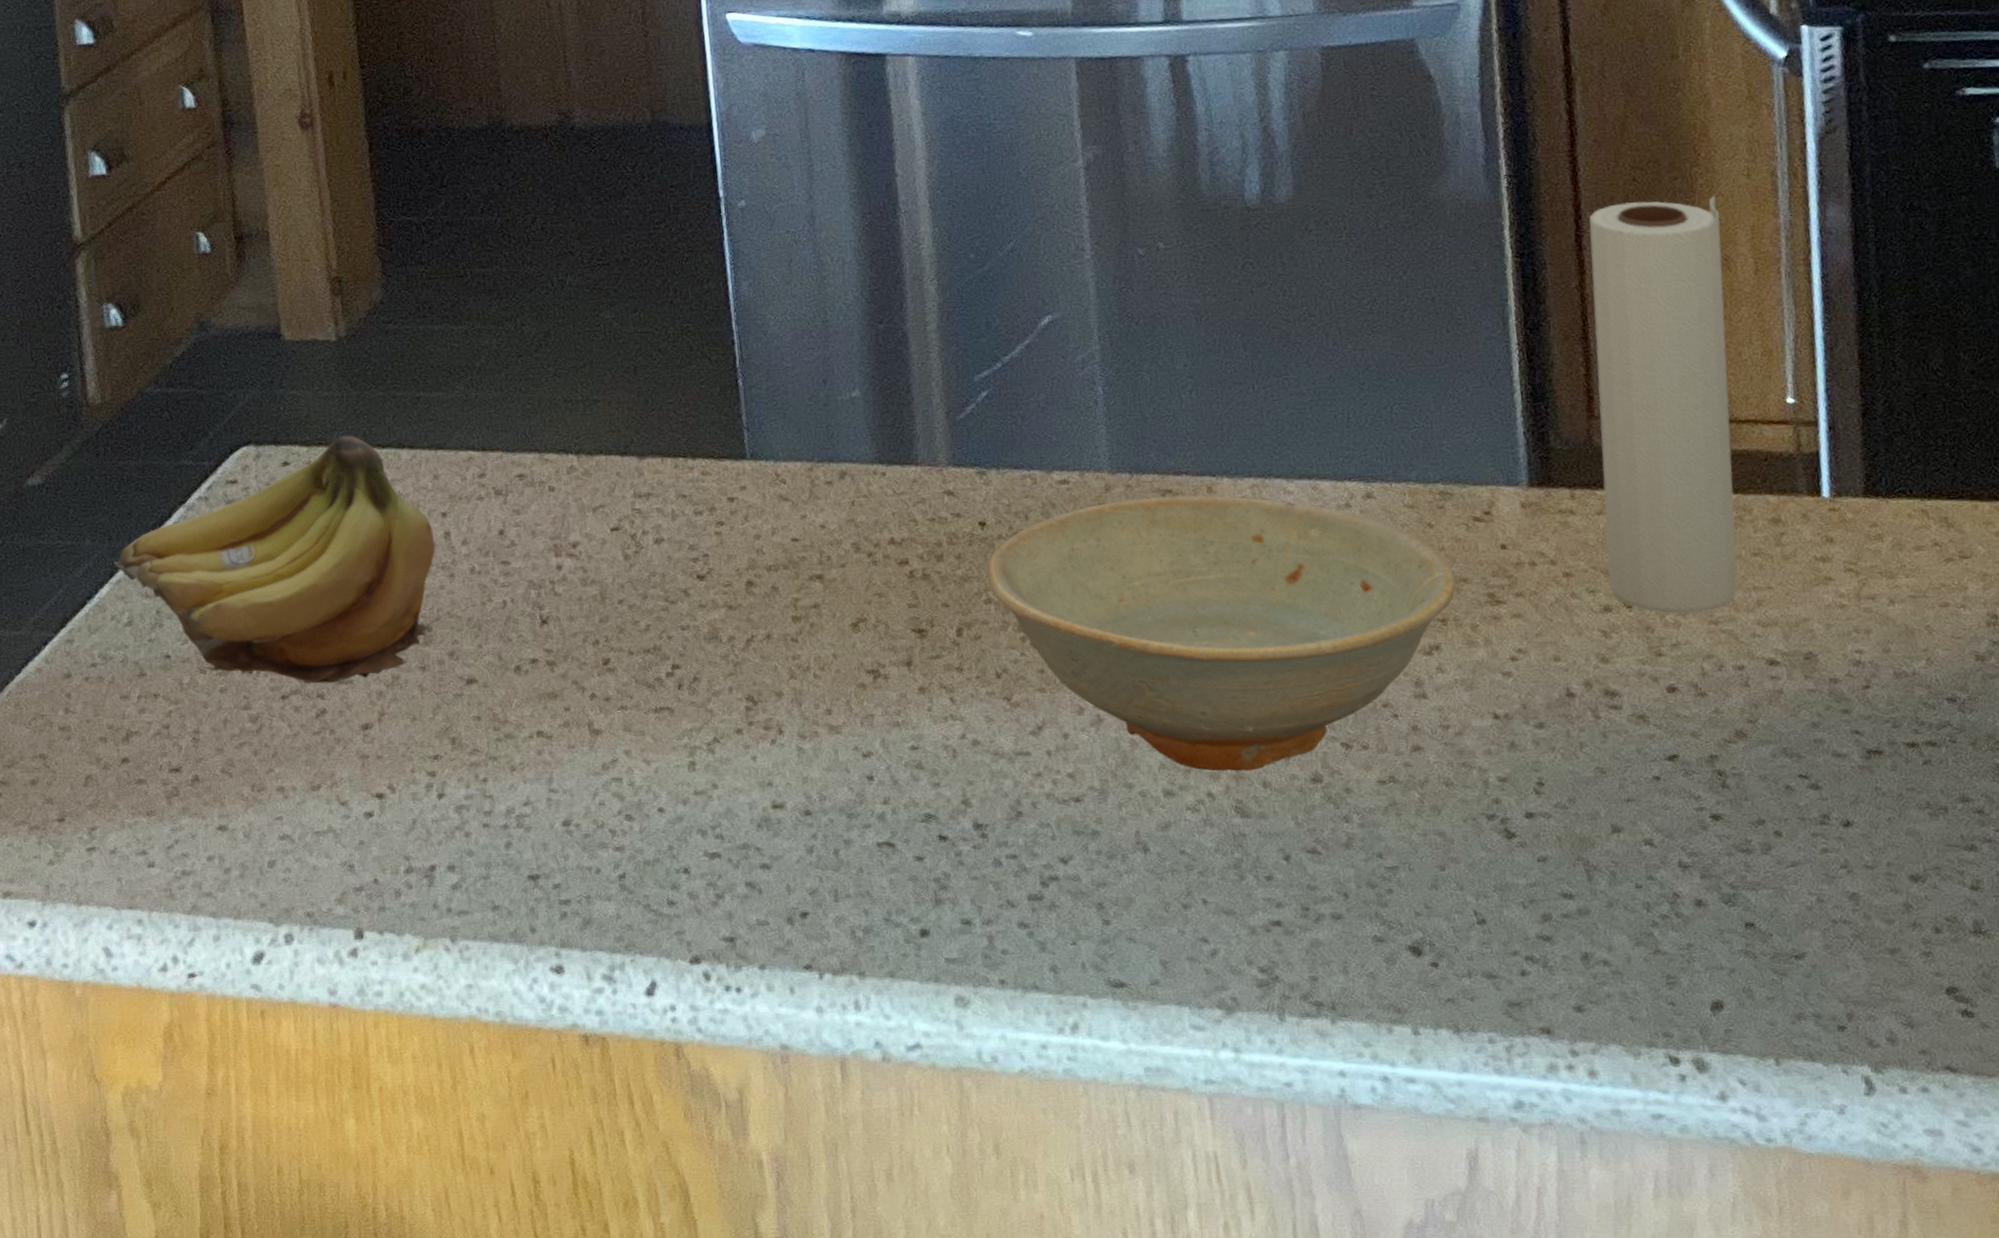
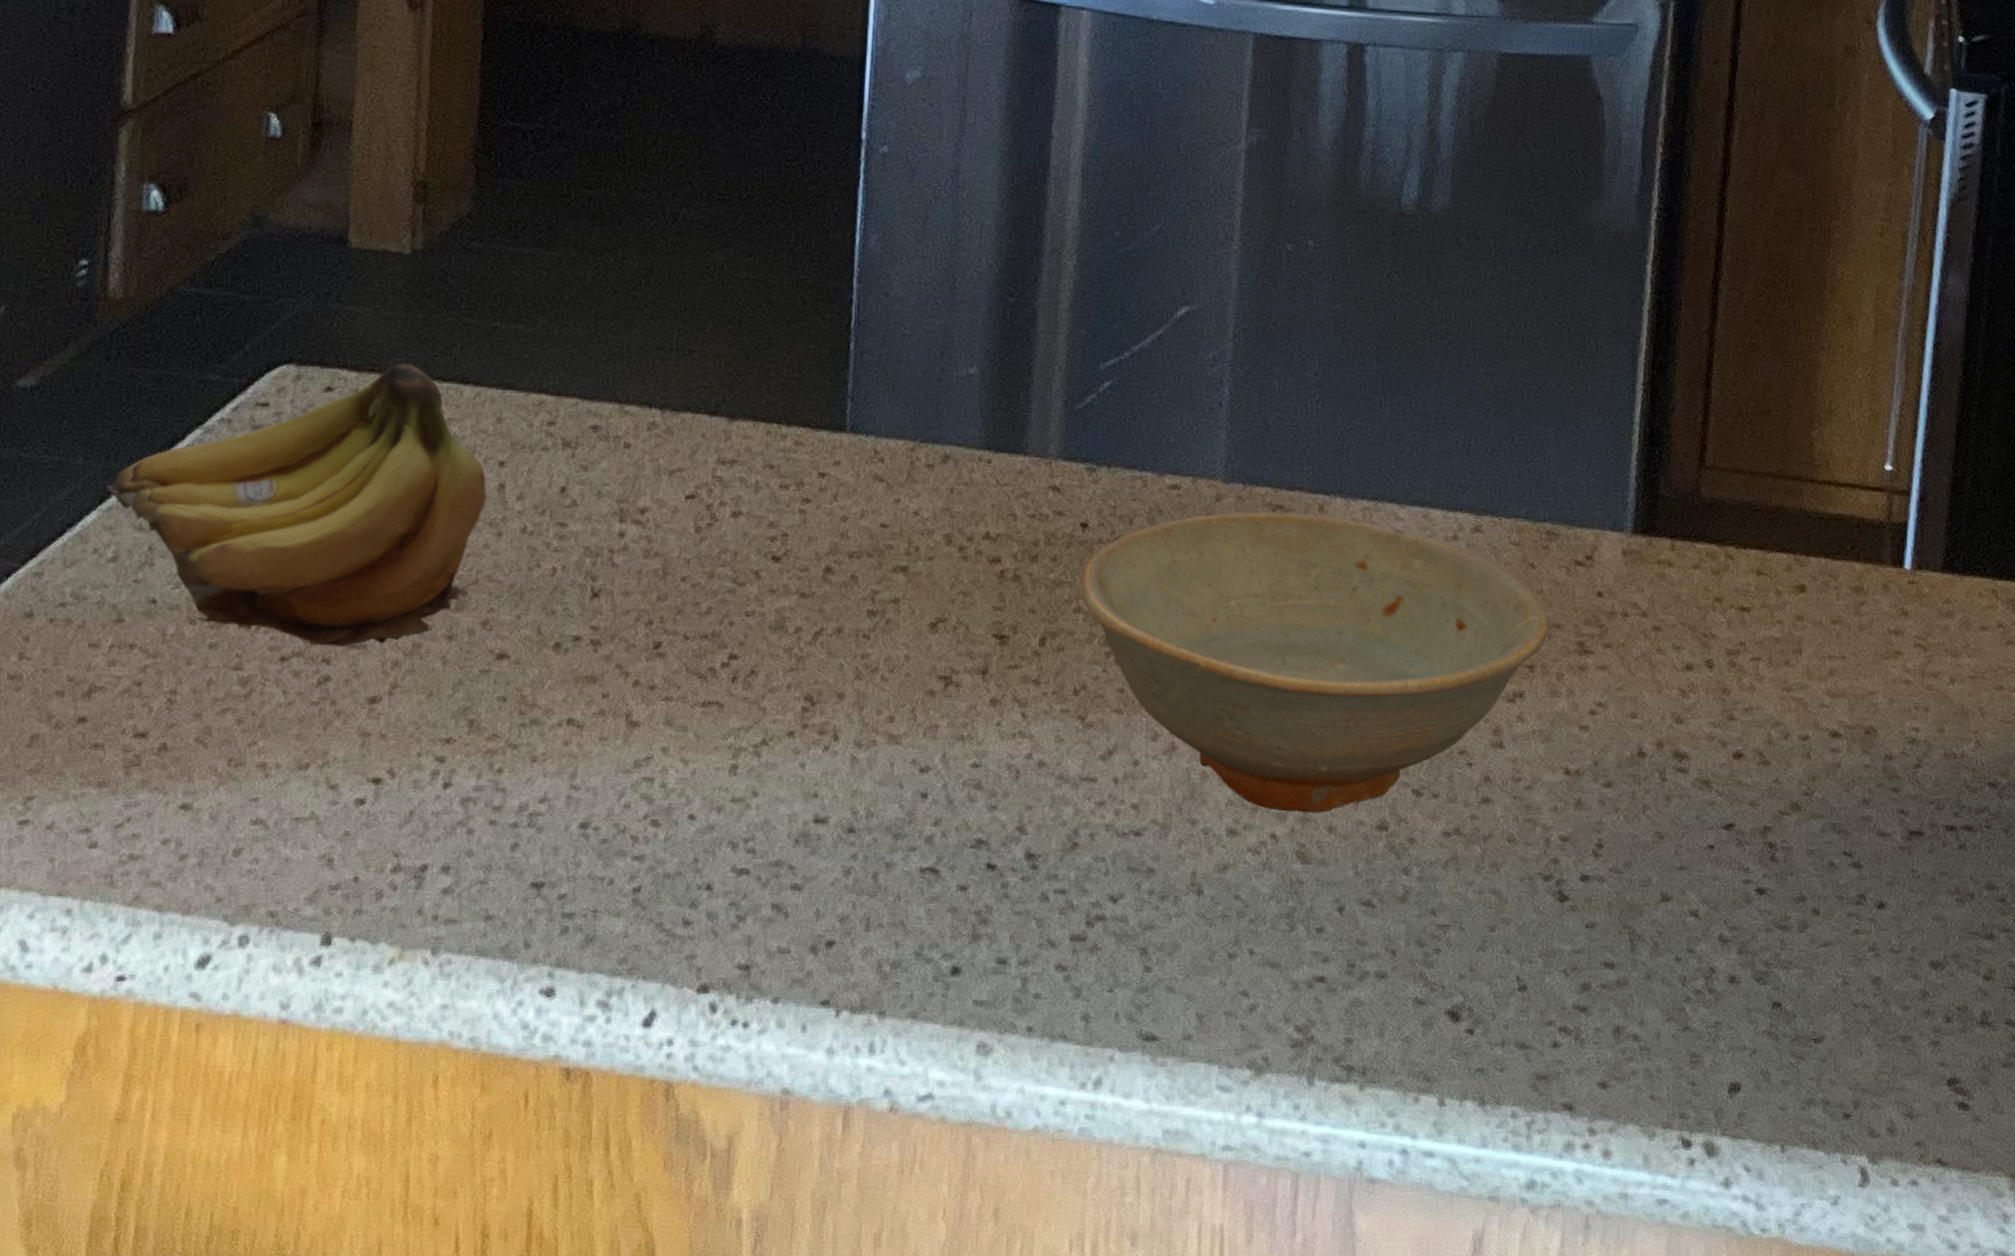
paper towel roll: present [1589,195,1739,615] -> none [1694,249,1850,679]

